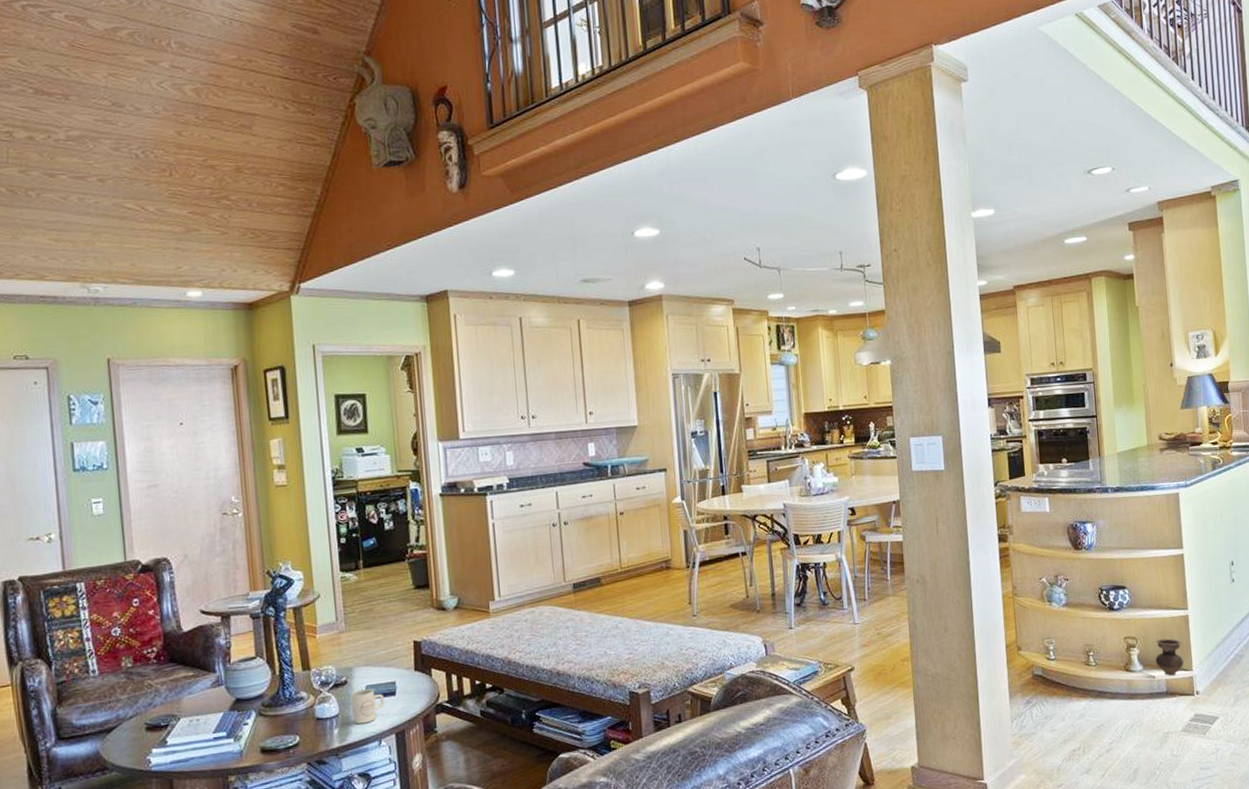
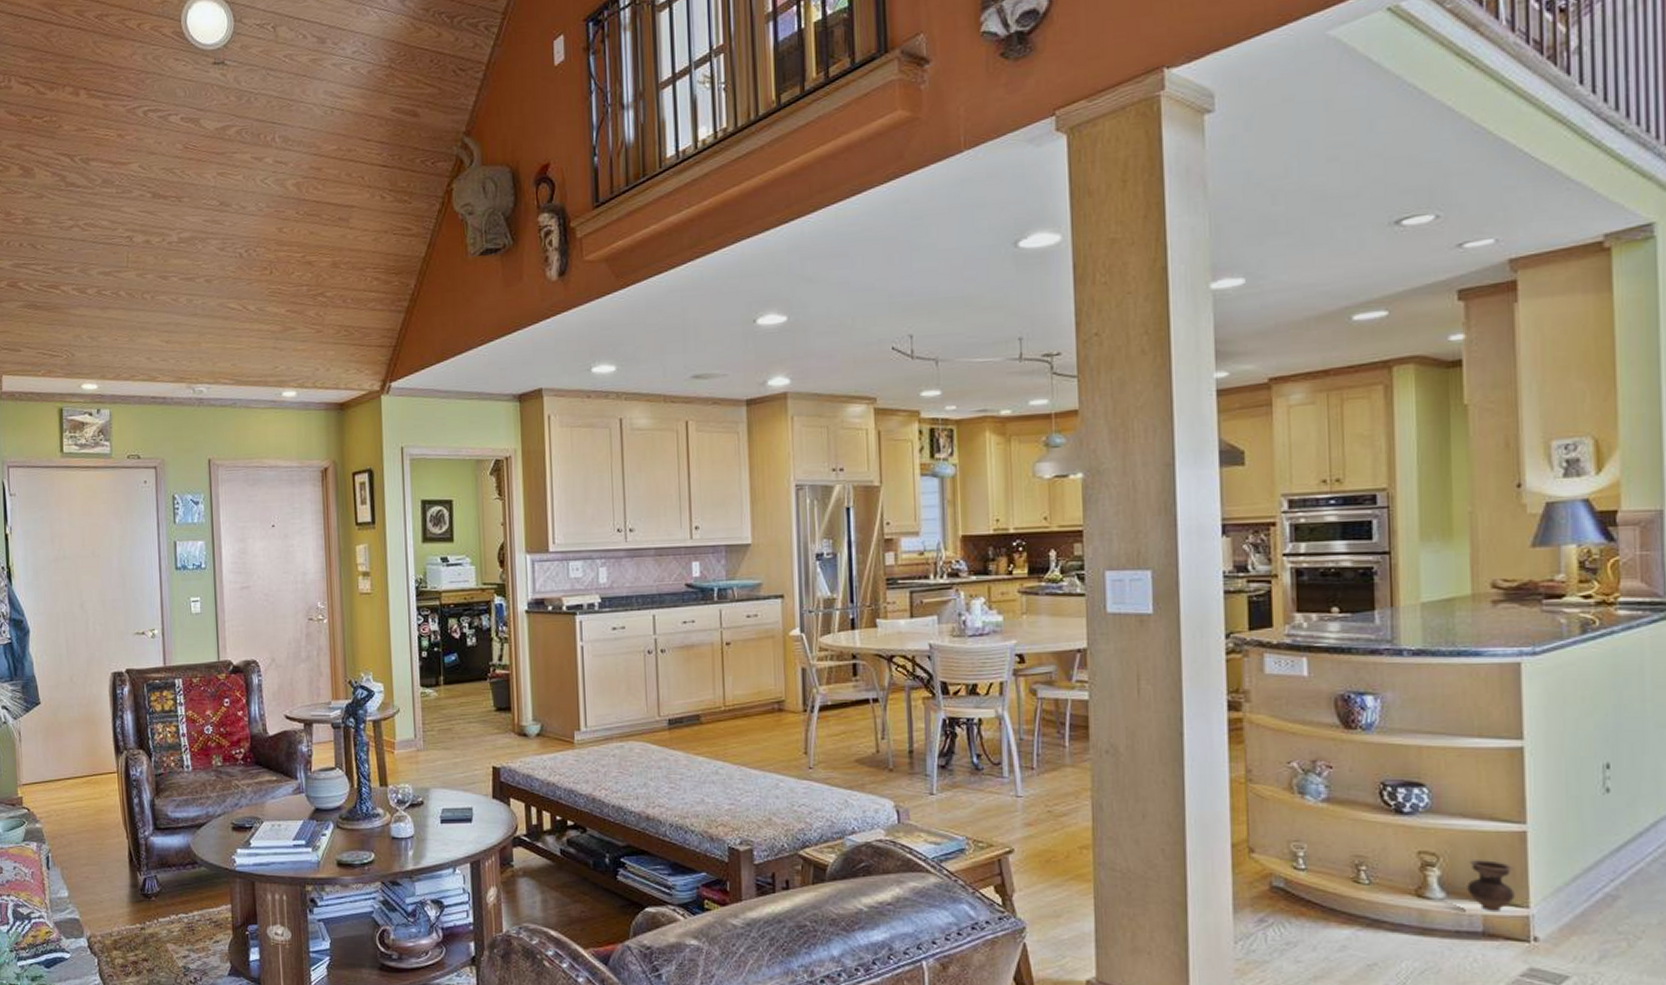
mug: present [351,689,385,724] -> none [426,813,461,848]

